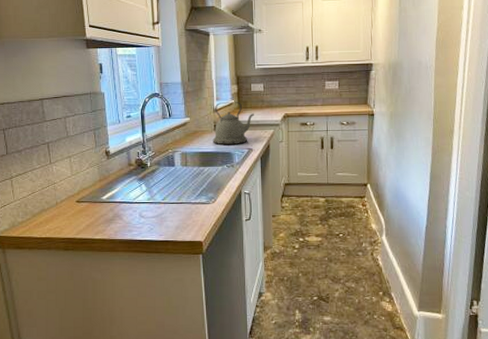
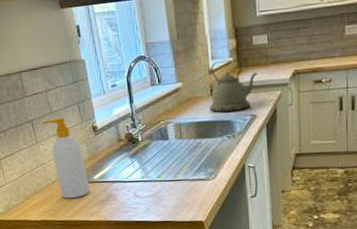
soap bottle: none [57,142,98,217] -> present [42,117,90,199]

